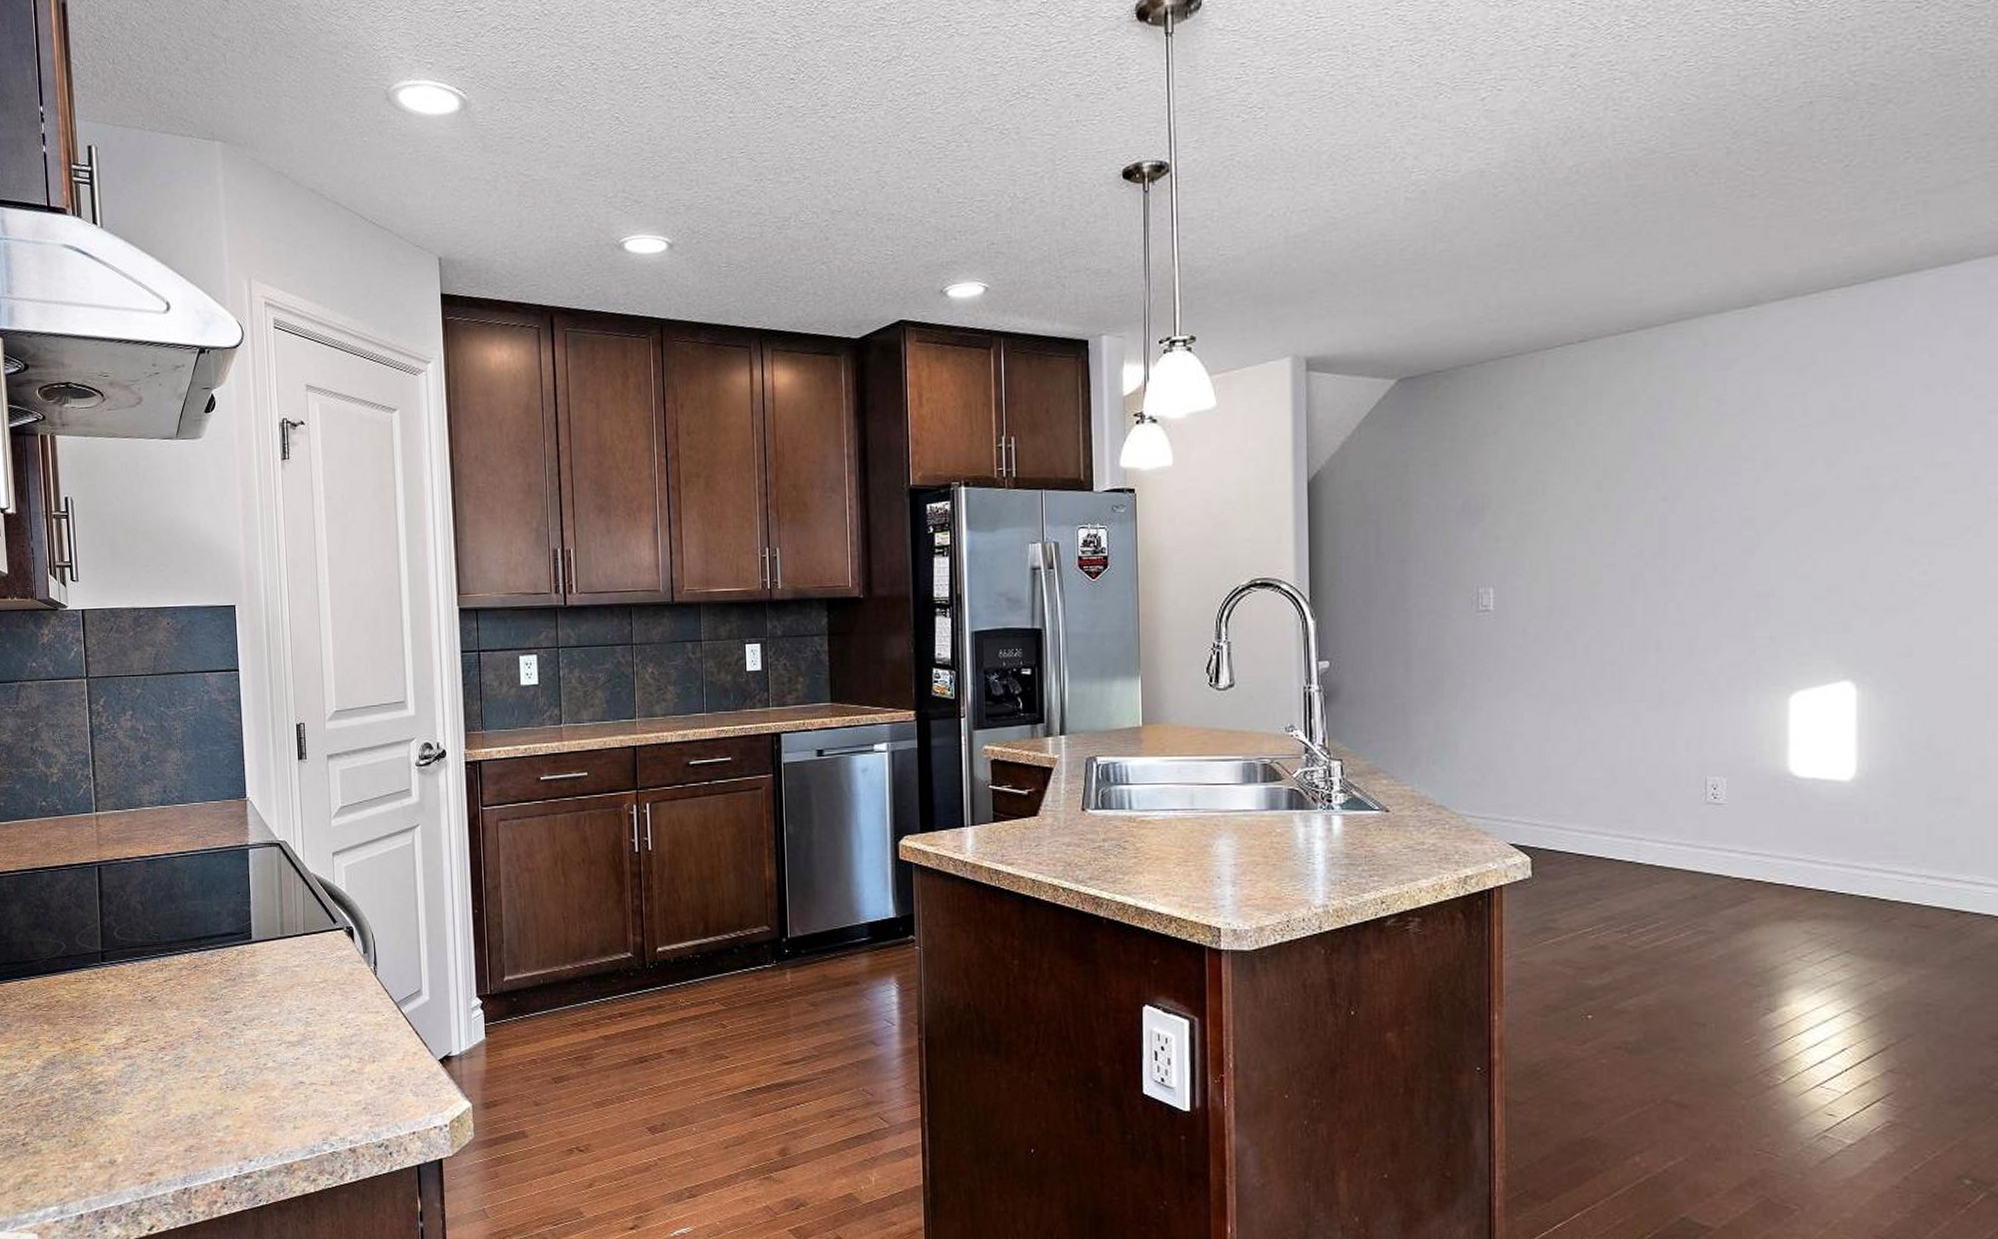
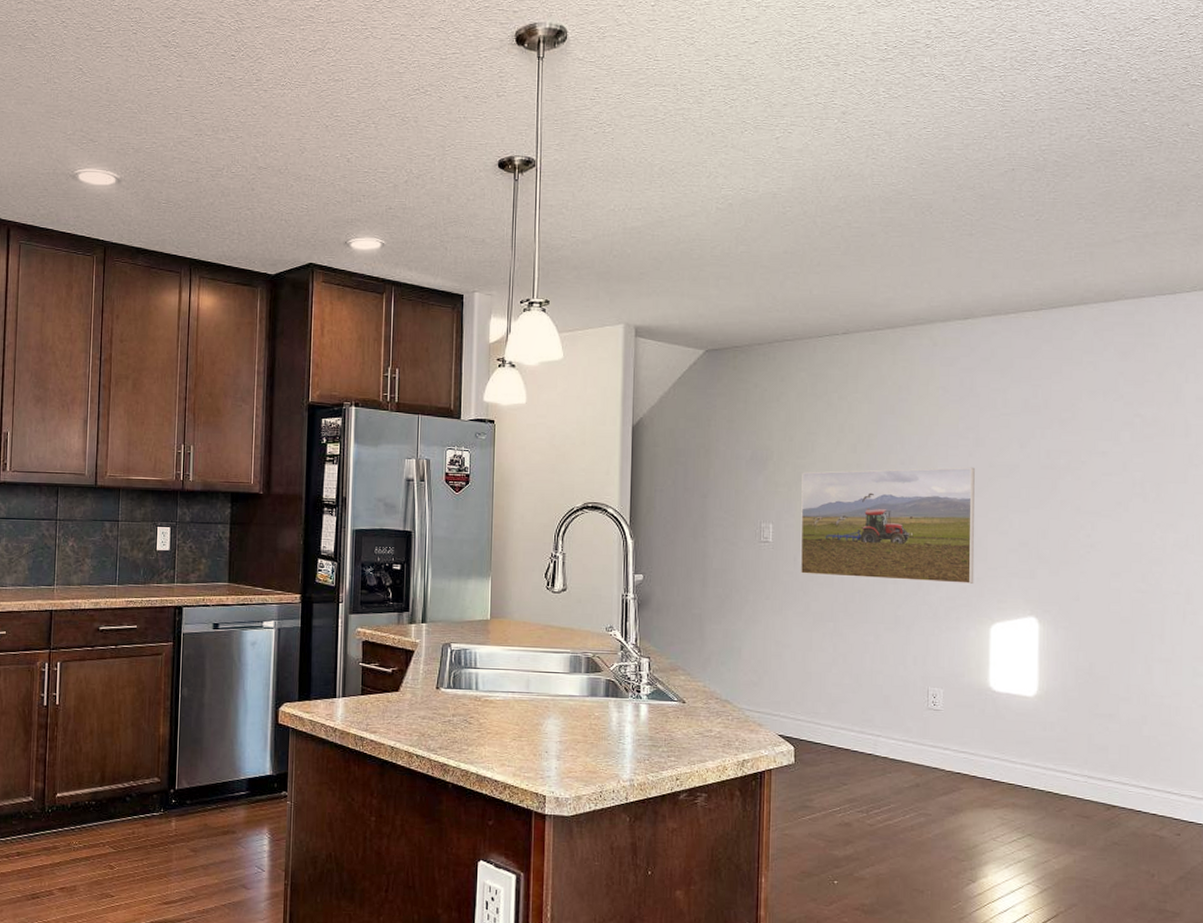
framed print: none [1530,497,1766,648] -> present [800,467,975,584]

